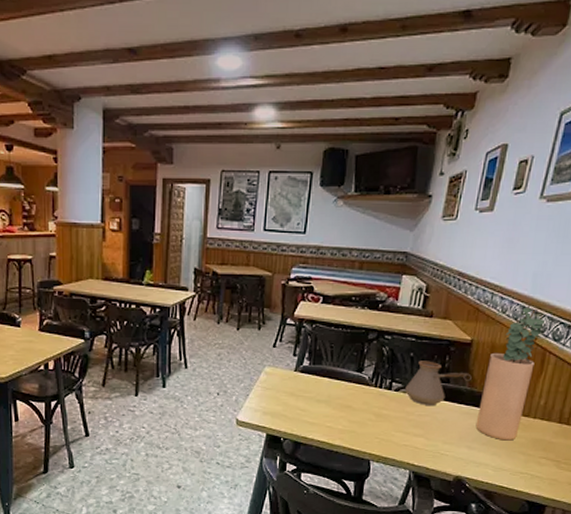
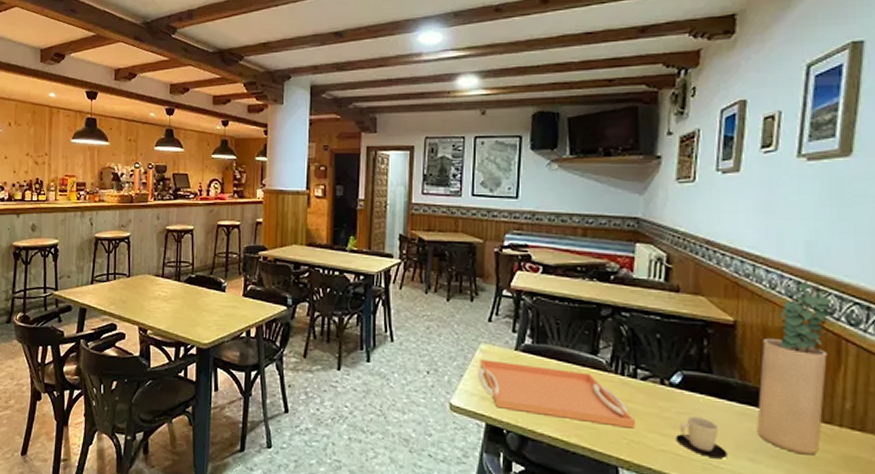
serving tray: none [262,380,388,430] -> present [478,359,636,429]
coffee pot: present [405,360,472,406] -> none [654,344,742,402]
cup: none [416,418,452,447] -> present [676,417,727,458]

